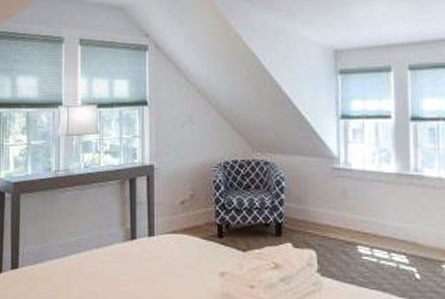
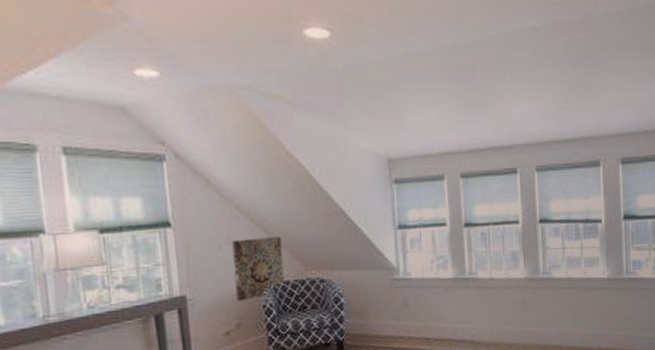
wall art: none [192,119,233,175] -> present [232,237,284,302]

